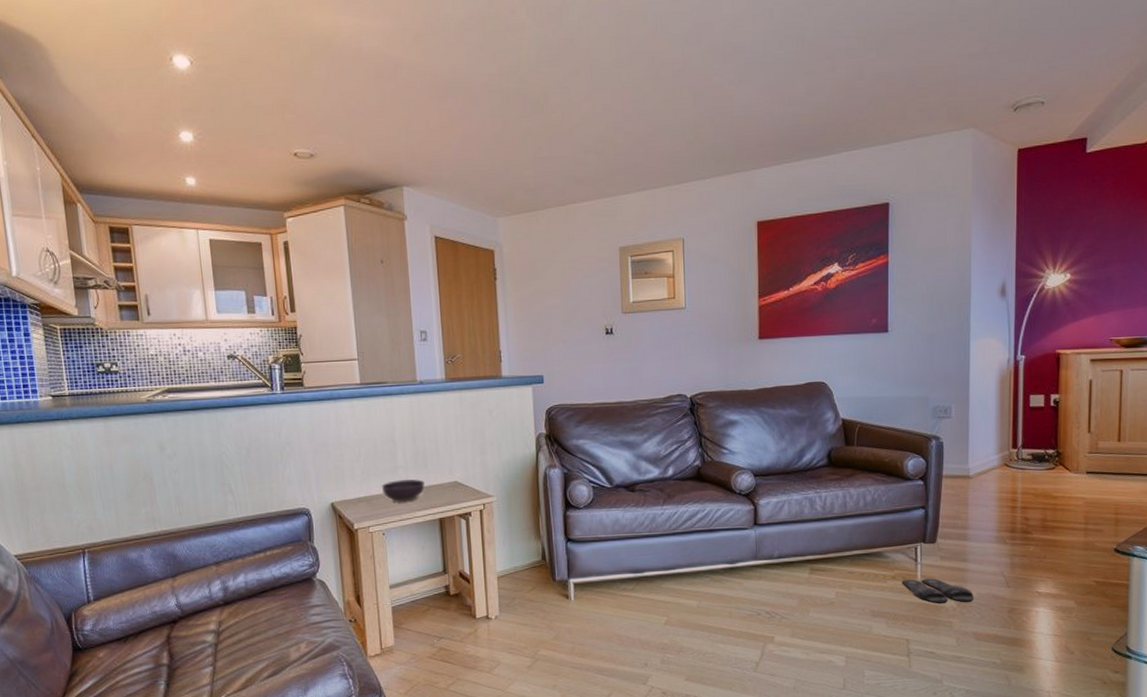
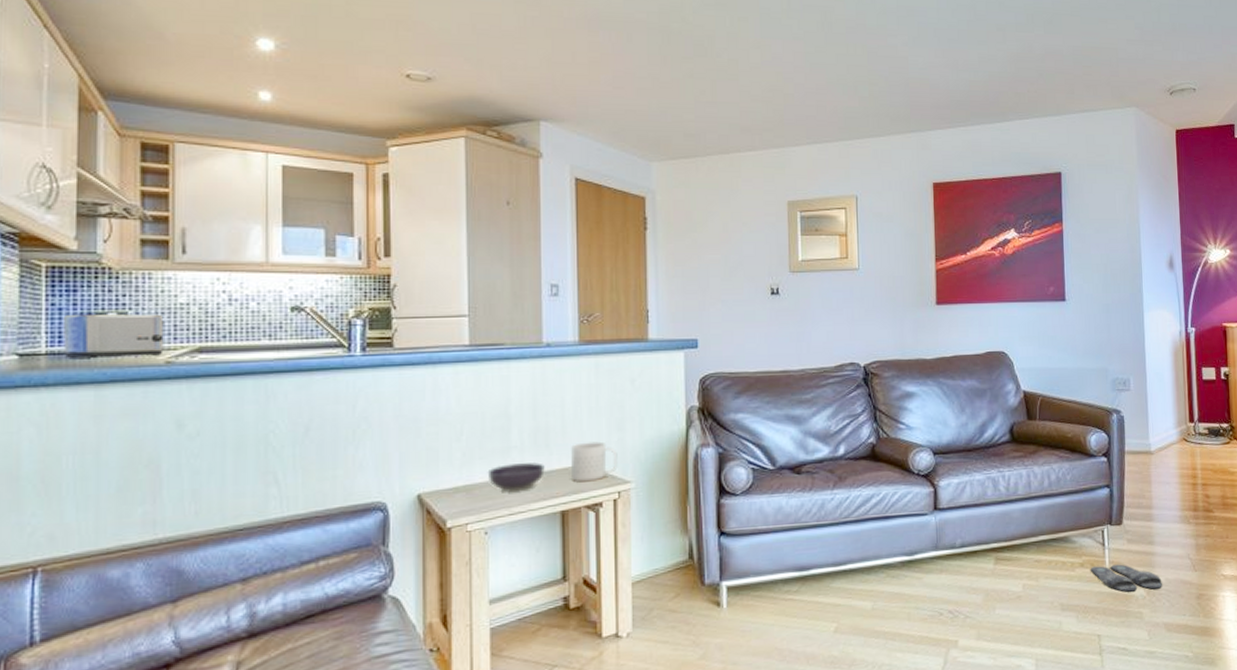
toaster: none [77,363,145,399] -> present [63,313,164,359]
mug: none [444,462,482,496] -> present [571,441,618,482]

